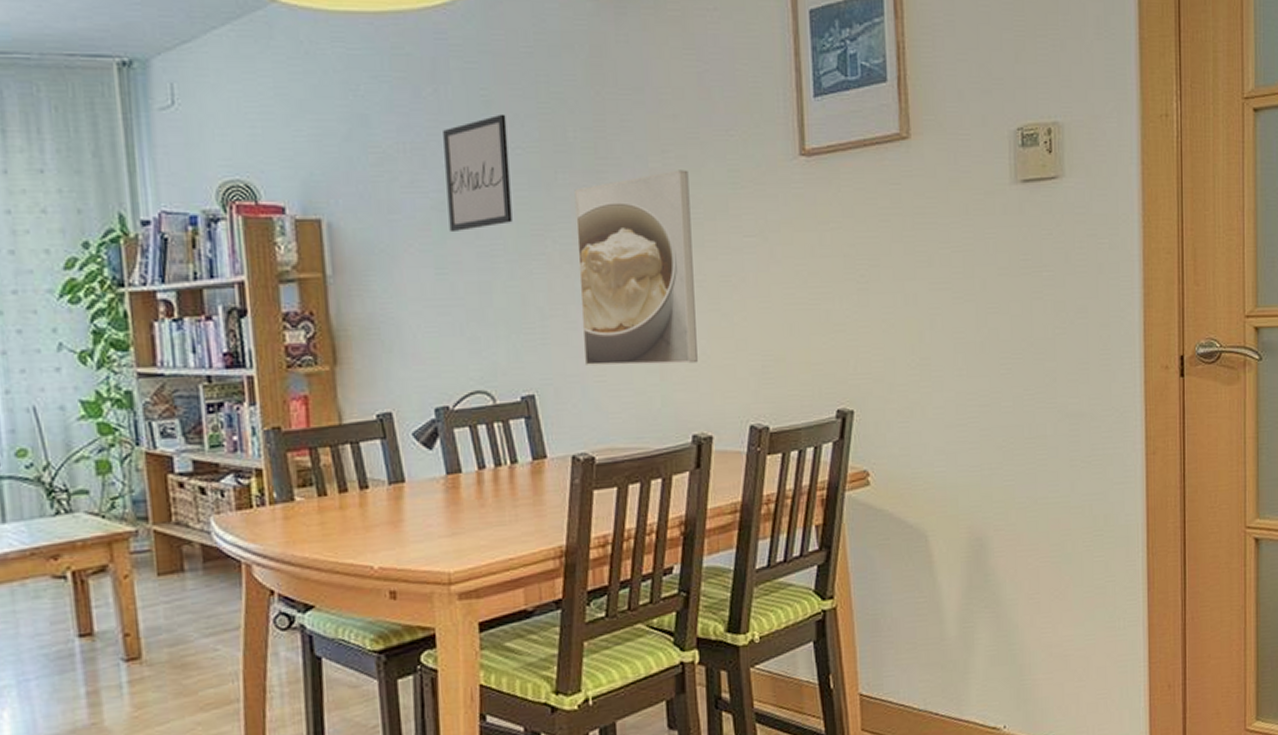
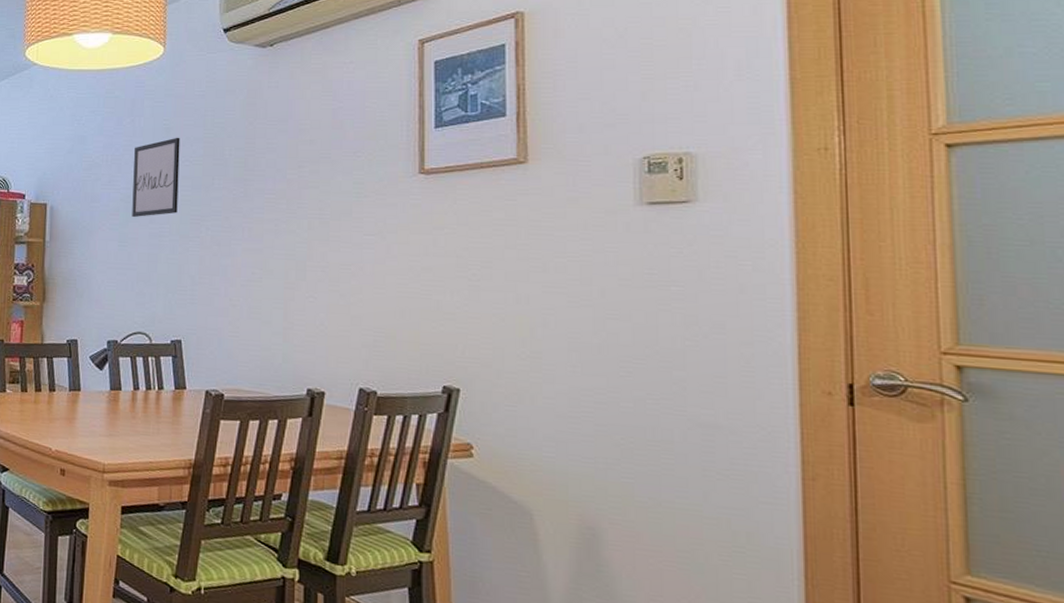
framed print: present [574,170,698,366] -> none [222,181,319,332]

